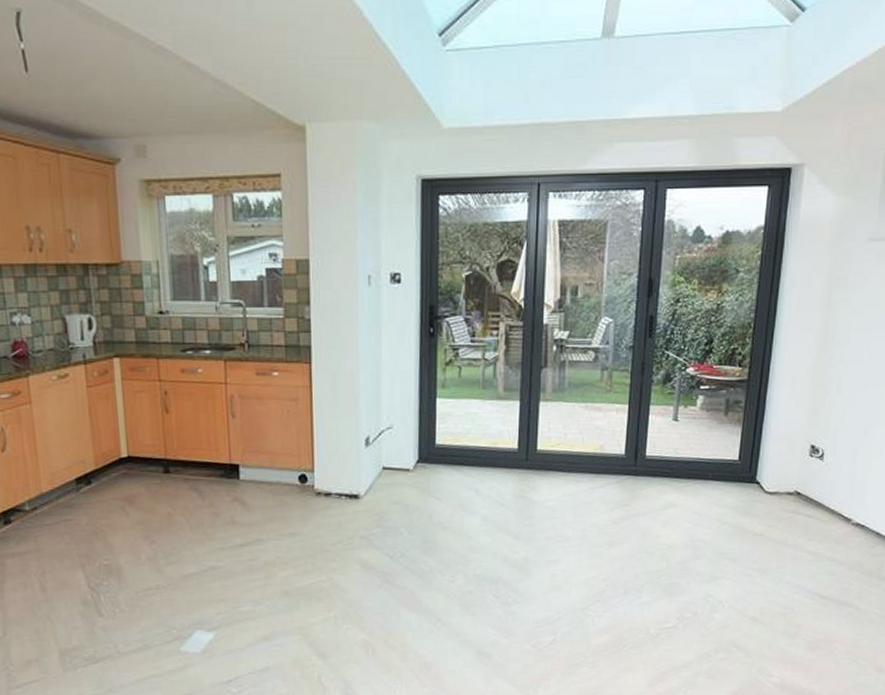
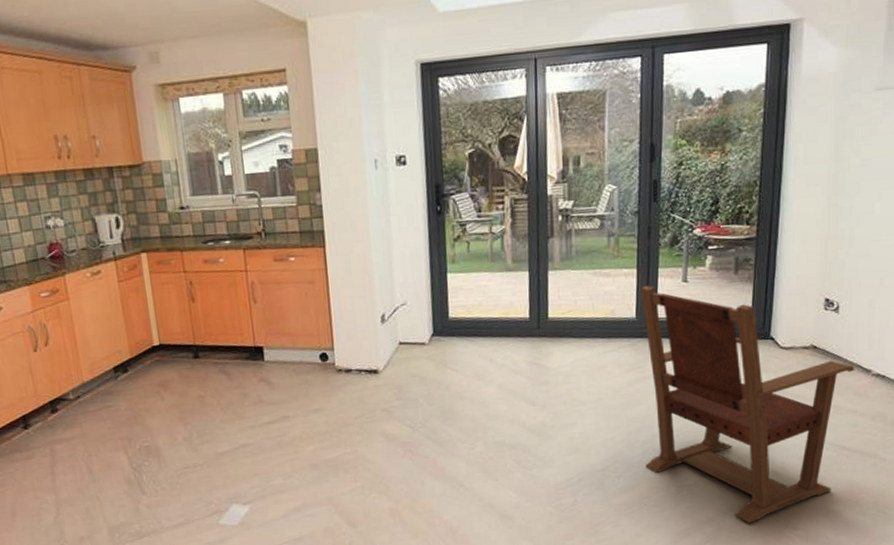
armchair: none [626,421,836,669] -> present [640,285,855,523]

